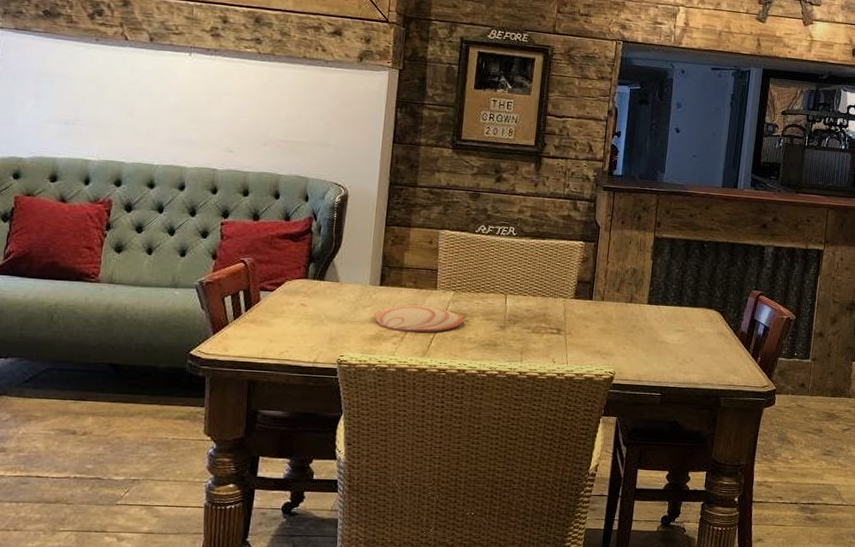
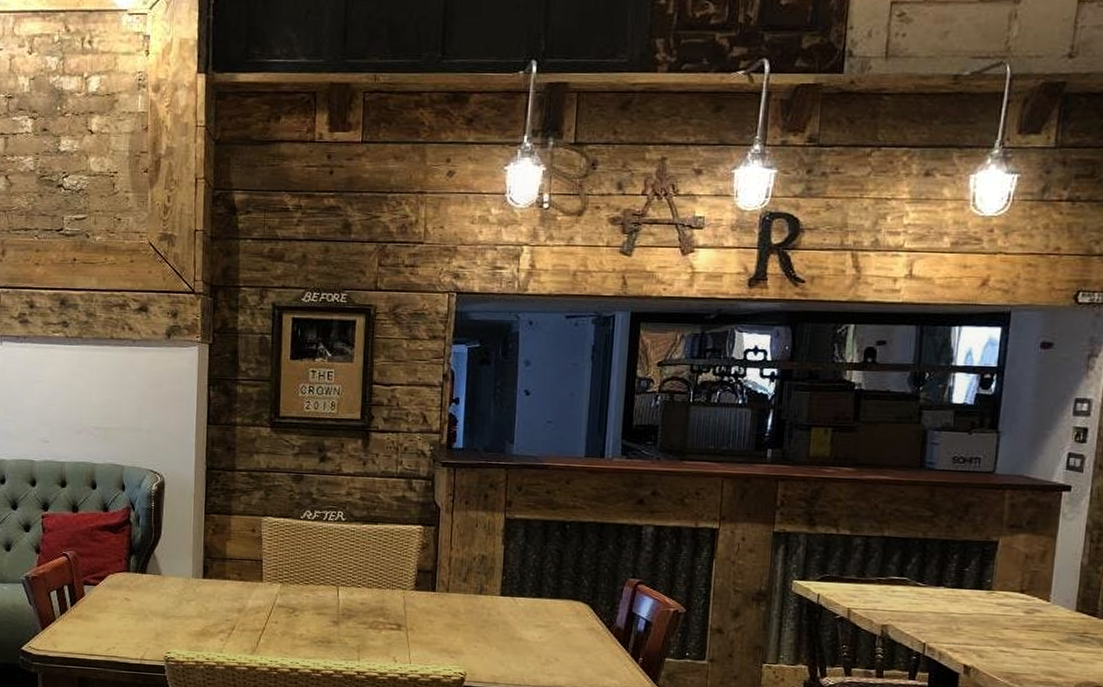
plate: present [374,305,464,333] -> none [199,598,293,629]

